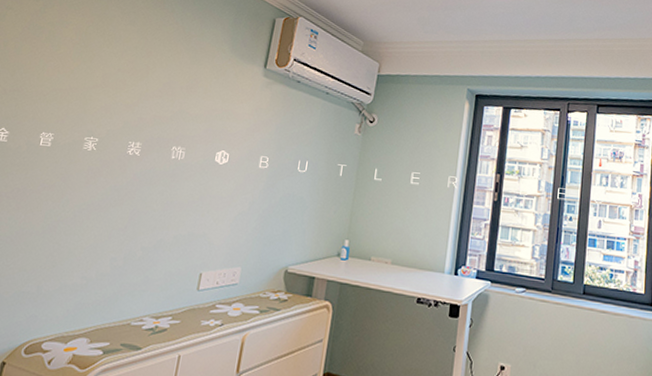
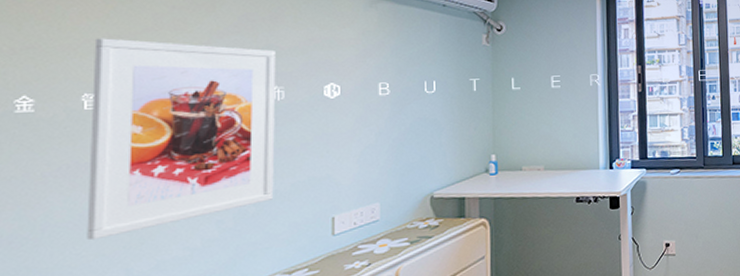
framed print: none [17,88,185,256] -> present [87,38,276,241]

